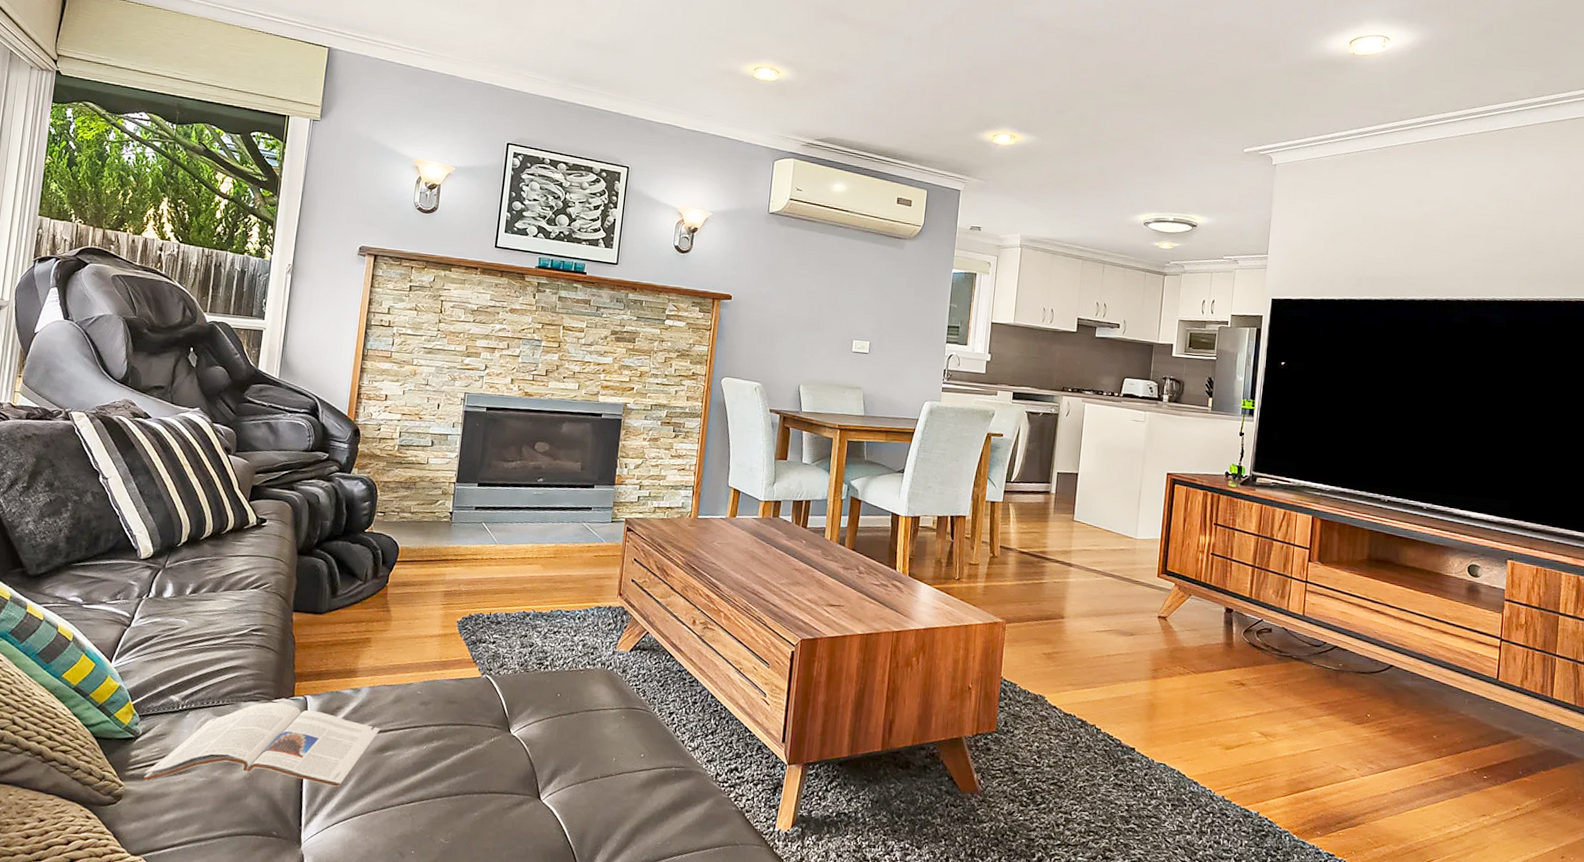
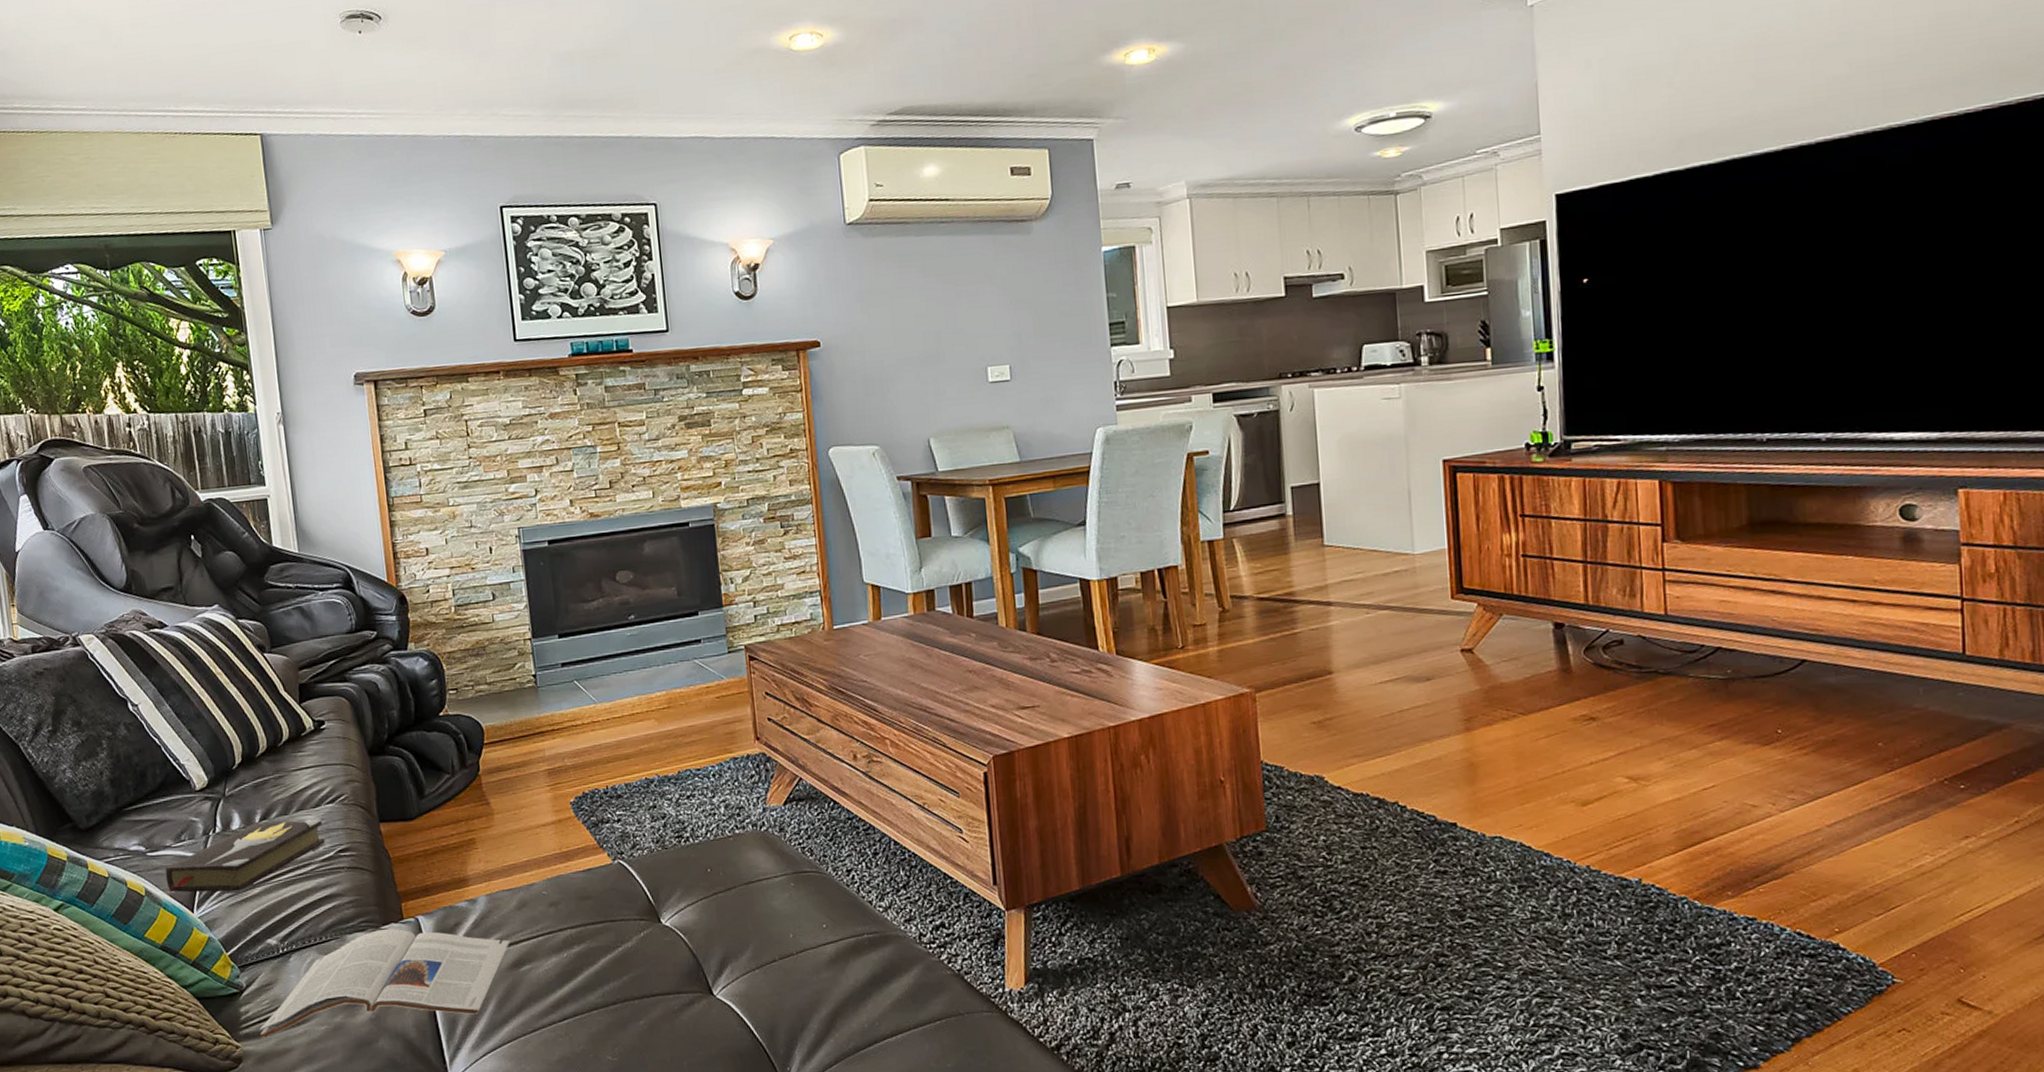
hardback book: none [94,594,244,653] -> present [165,819,326,894]

